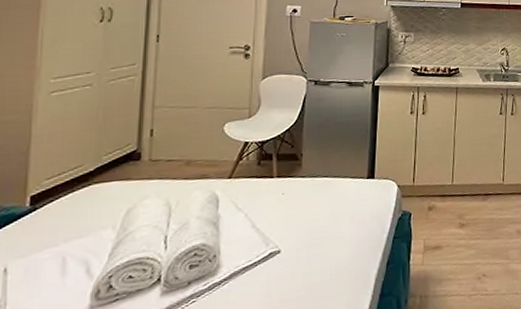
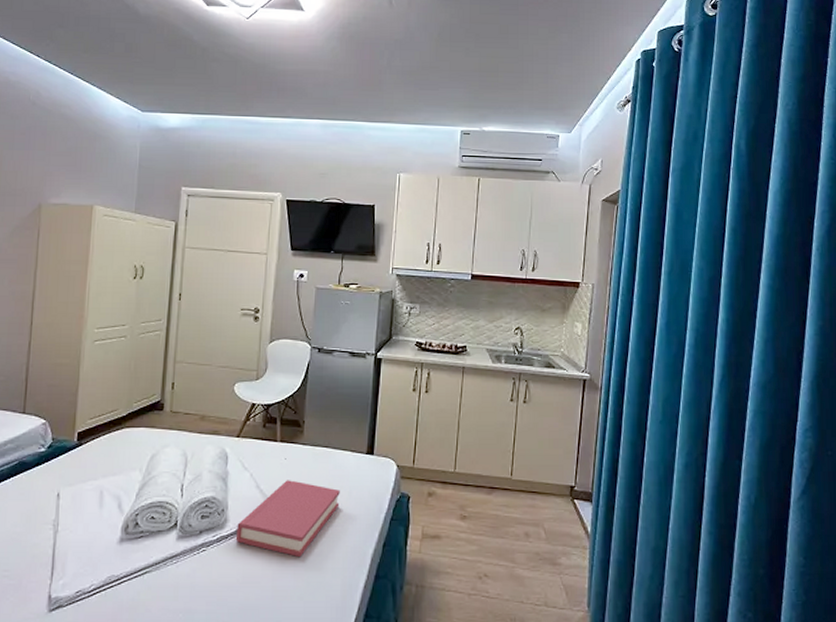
hardback book: none [230,214,342,291] -> present [235,480,340,558]

